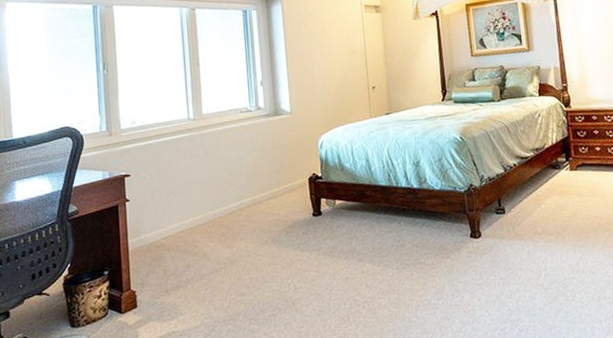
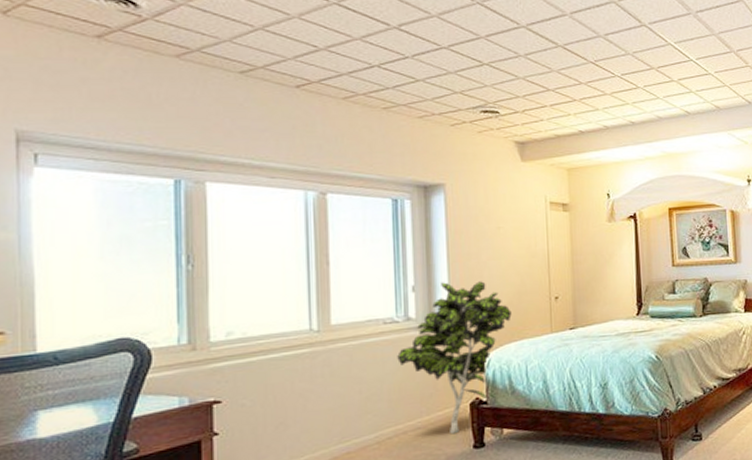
indoor plant: none [252,75,338,204] -> present [397,281,512,434]

